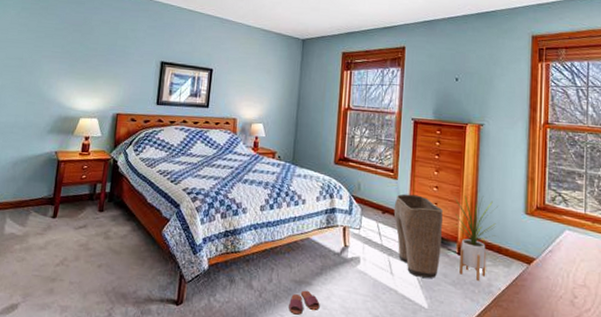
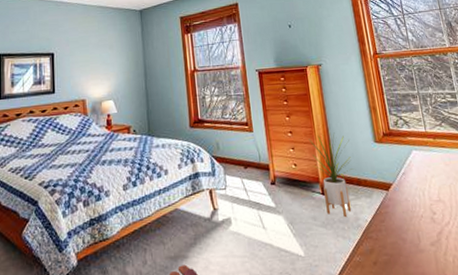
laundry basket: present [393,194,444,278] -> none [254,143,307,226]

